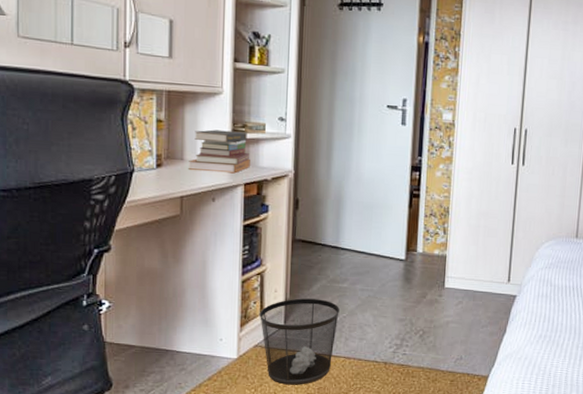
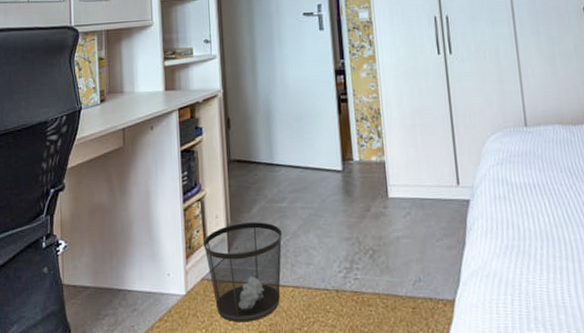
books: present [189,129,250,174] -> none [128,58,182,102]

